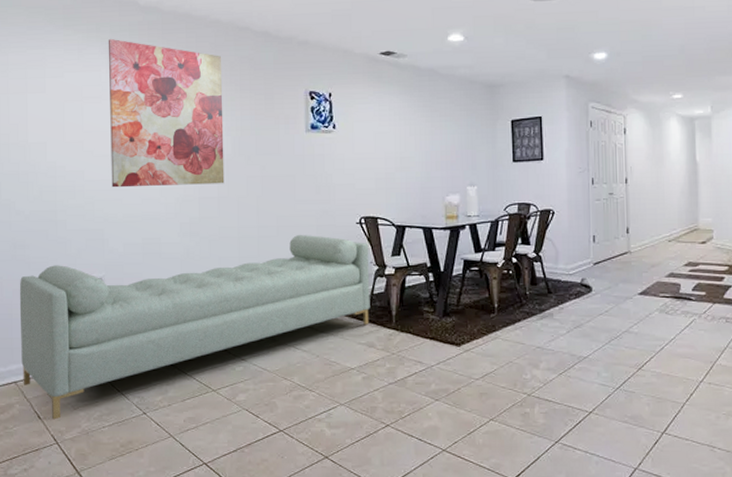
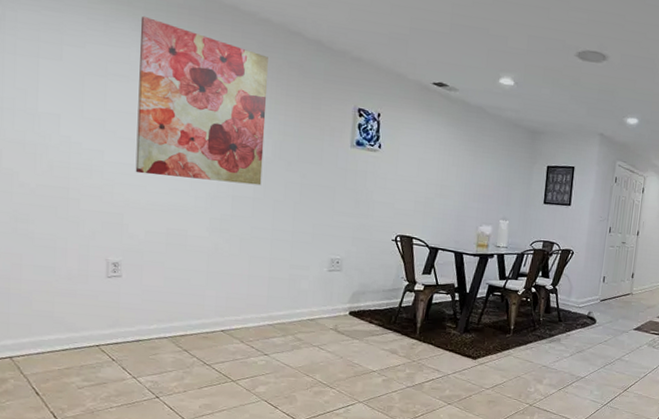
sofa: present [19,234,370,420] -> none [19,243,402,397]

